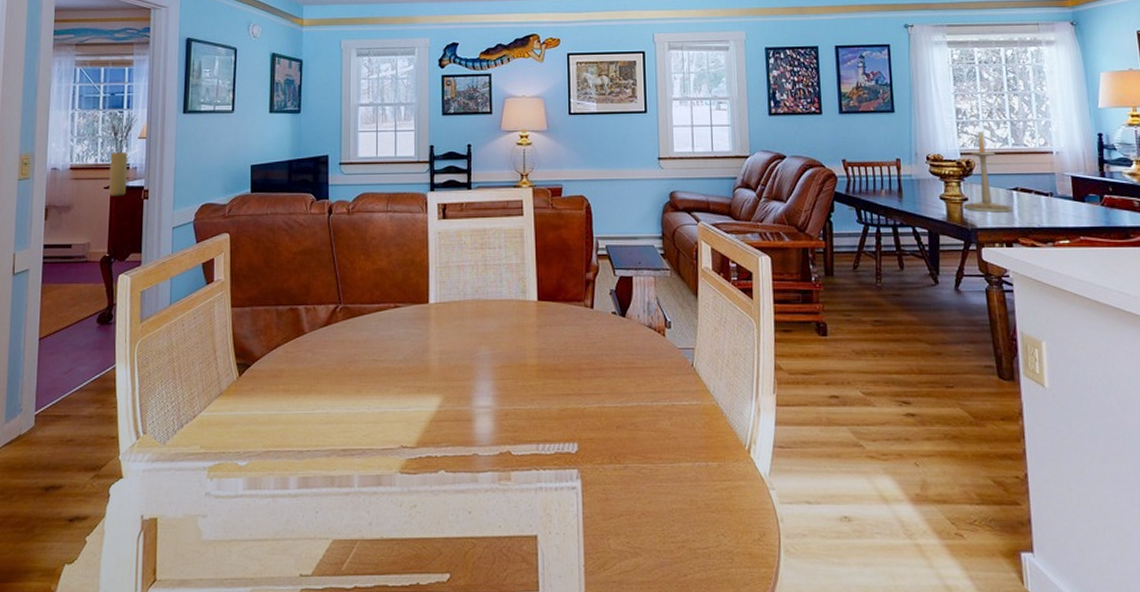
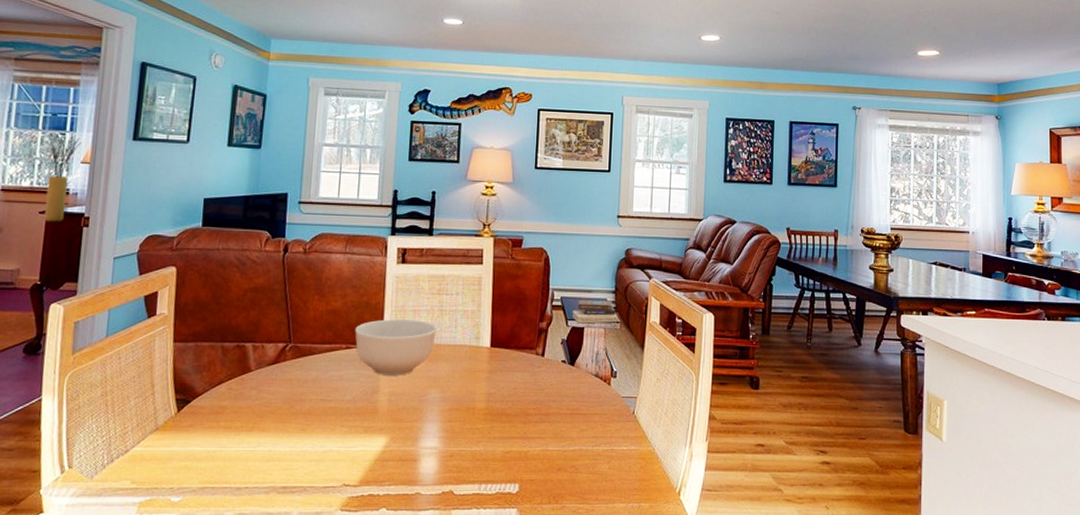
bowl: none [401,276,482,333] -> present [354,319,437,376]
books: none [618,247,668,272] -> present [571,299,618,324]
candlestick: present [963,122,1012,213] -> none [889,201,930,284]

